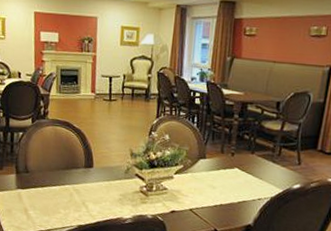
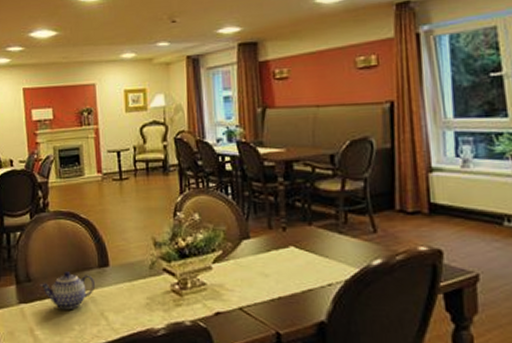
teapot: none [35,168,81,198] -> present [40,272,96,310]

